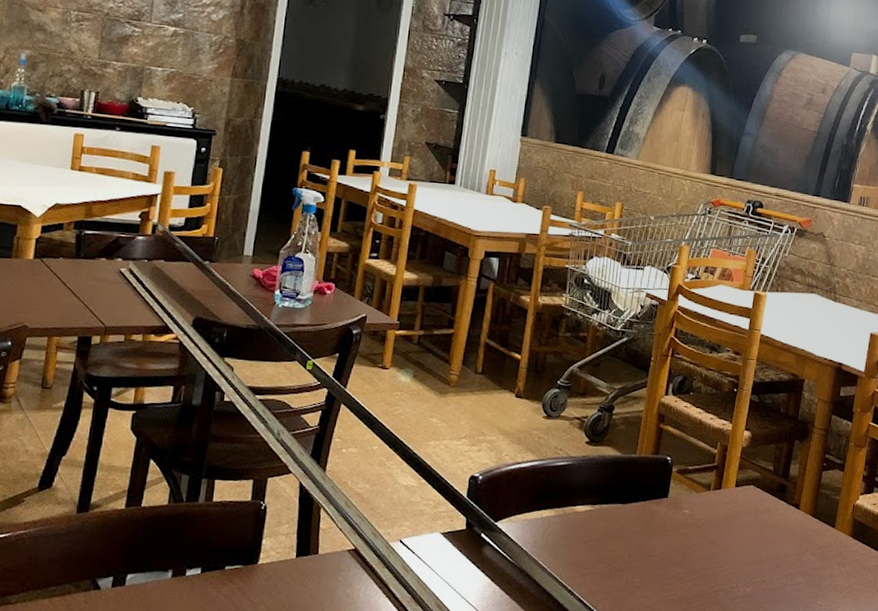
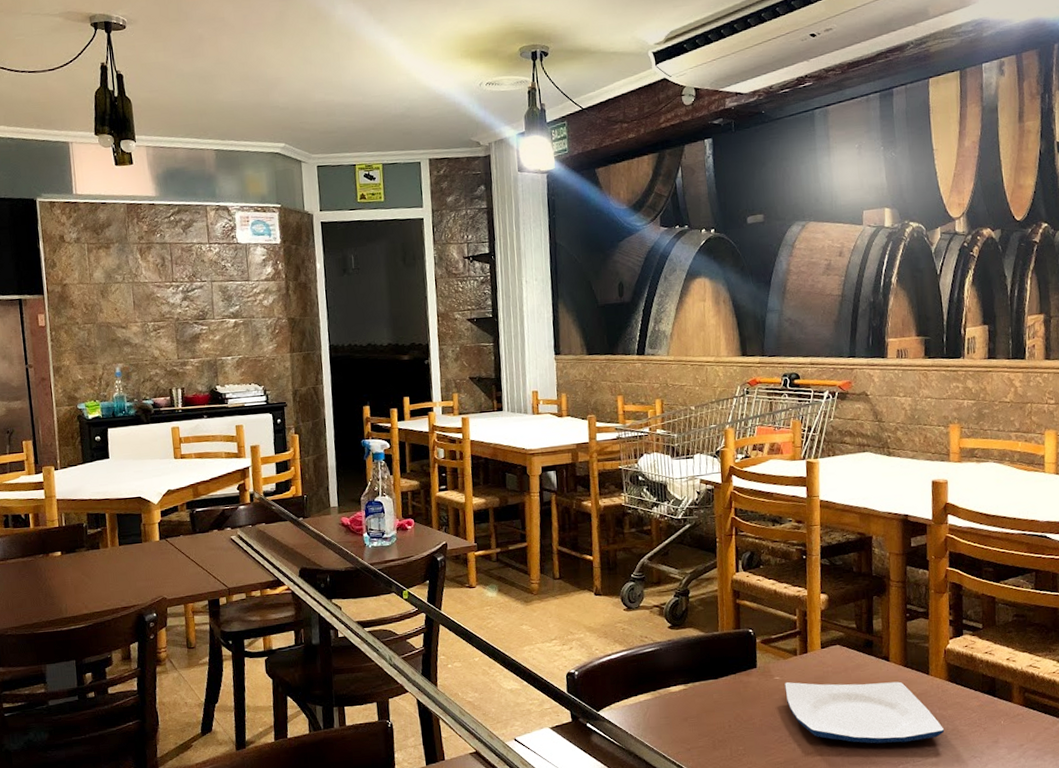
plate: none [692,517,840,595] -> present [784,681,945,744]

